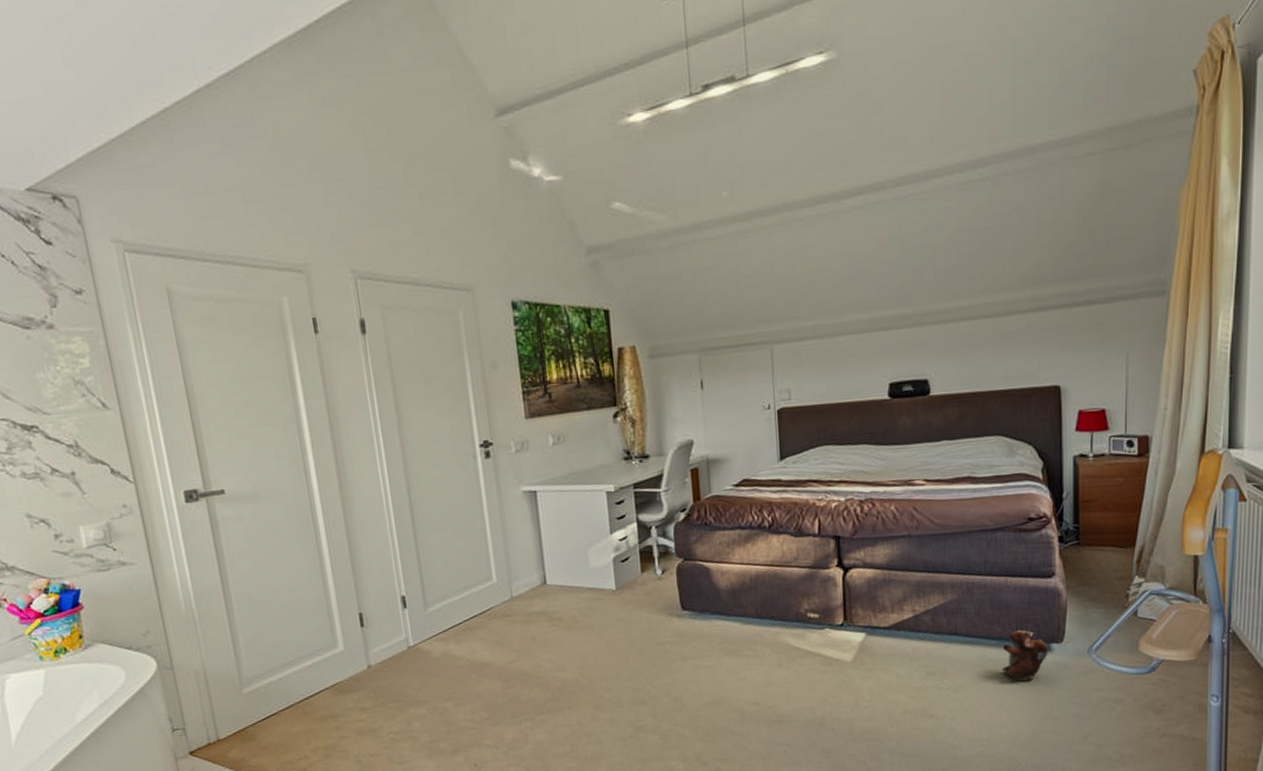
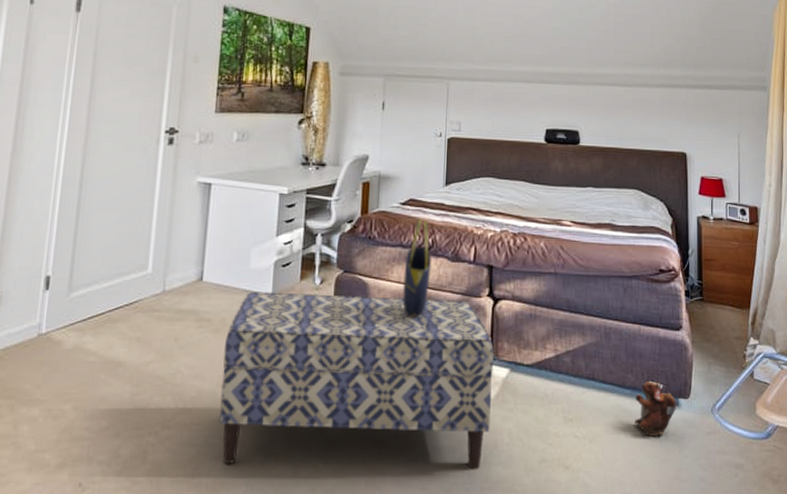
bench: none [578,573,850,739] -> present [219,292,494,470]
tote bag: none [745,497,774,595] -> present [402,218,431,317]

